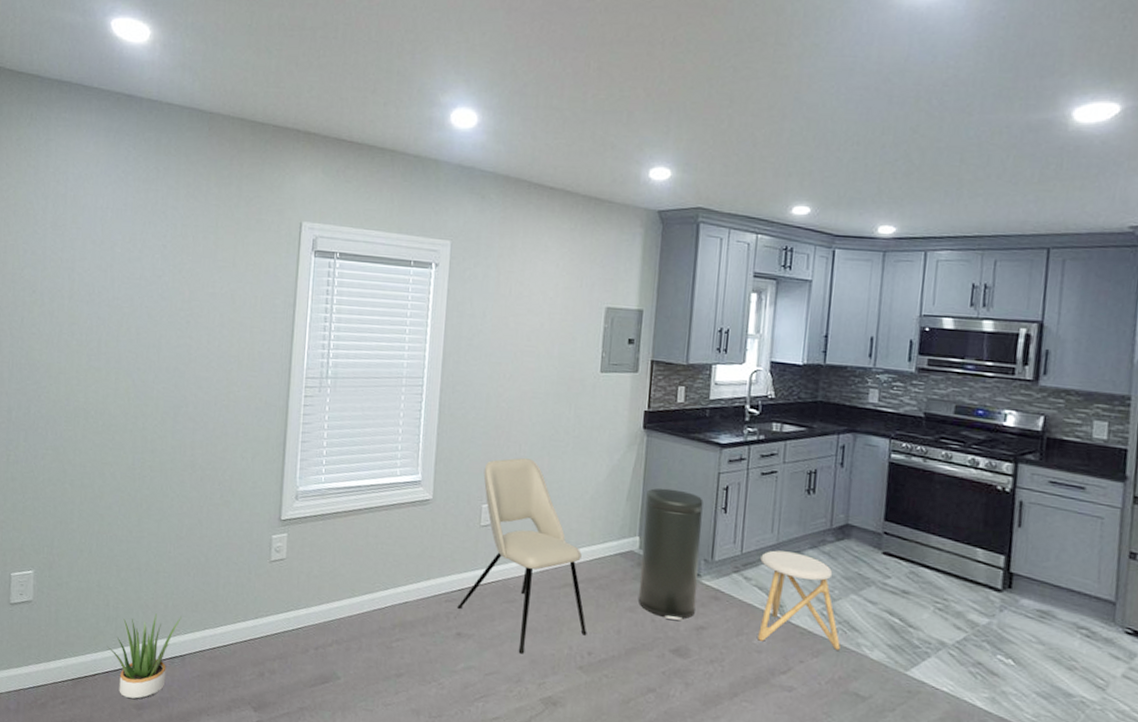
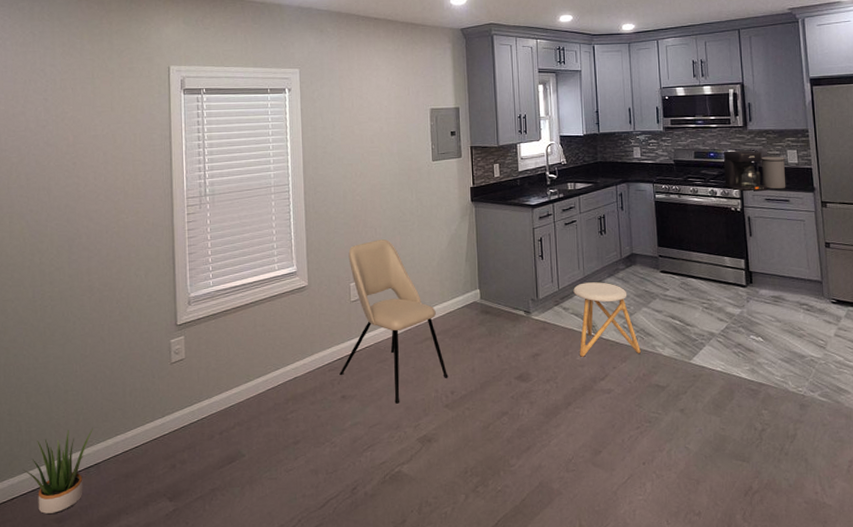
pedal bin: present [639,488,704,620] -> none [480,246,530,352]
coffee maker: none [991,410,1056,469] -> present [723,150,768,192]
canister: none [1048,424,1088,472] -> present [761,156,786,189]

